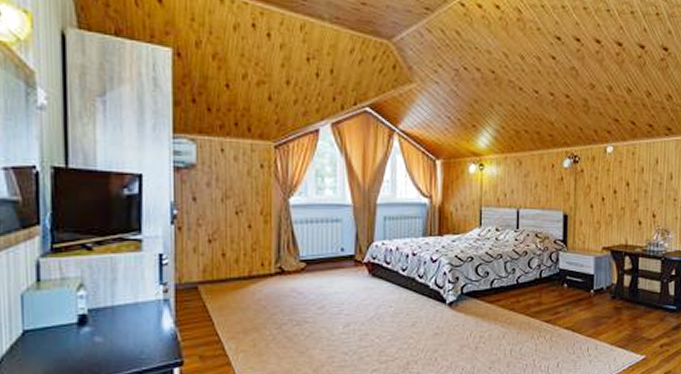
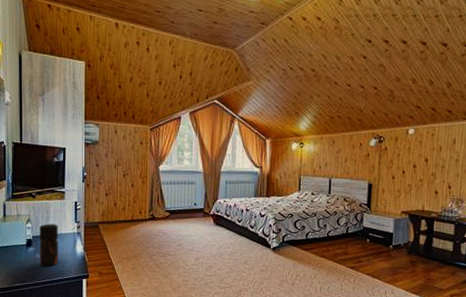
pepper grinder: none [100,289,133,355] -> present [39,224,58,267]

